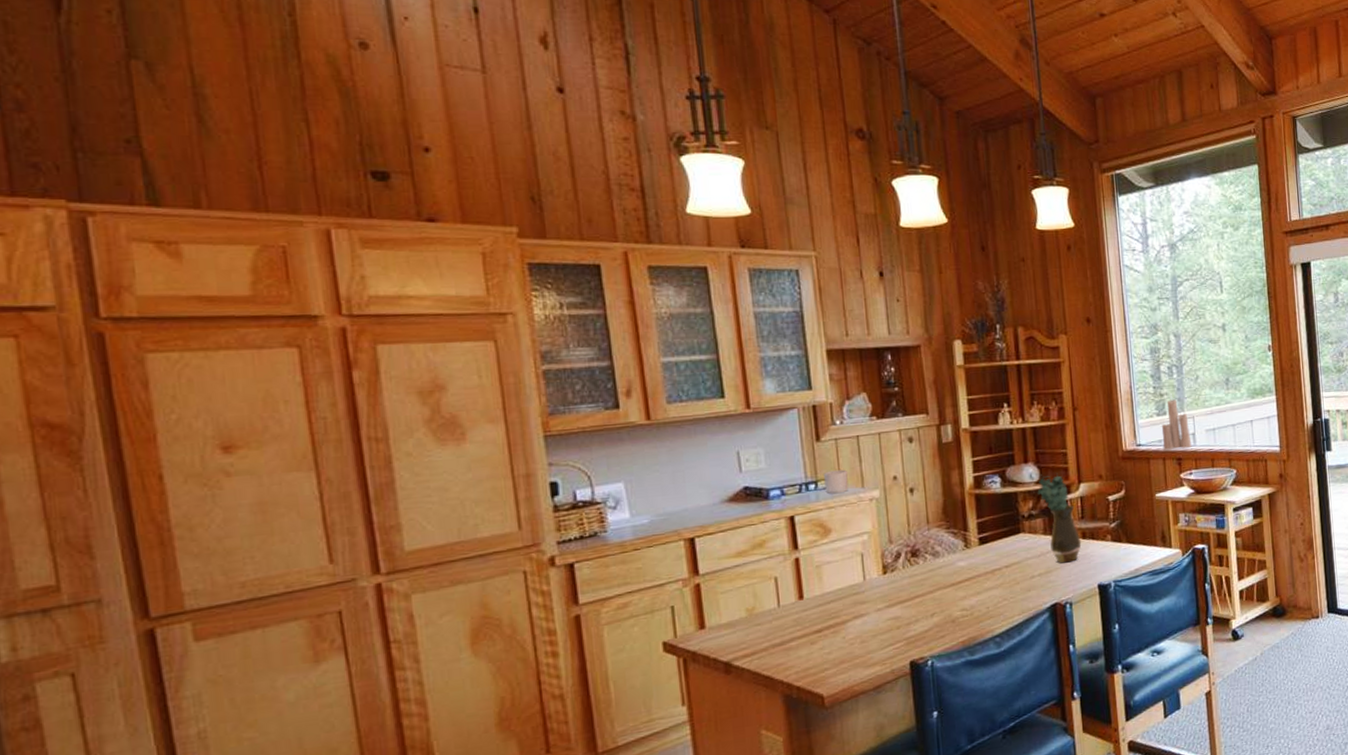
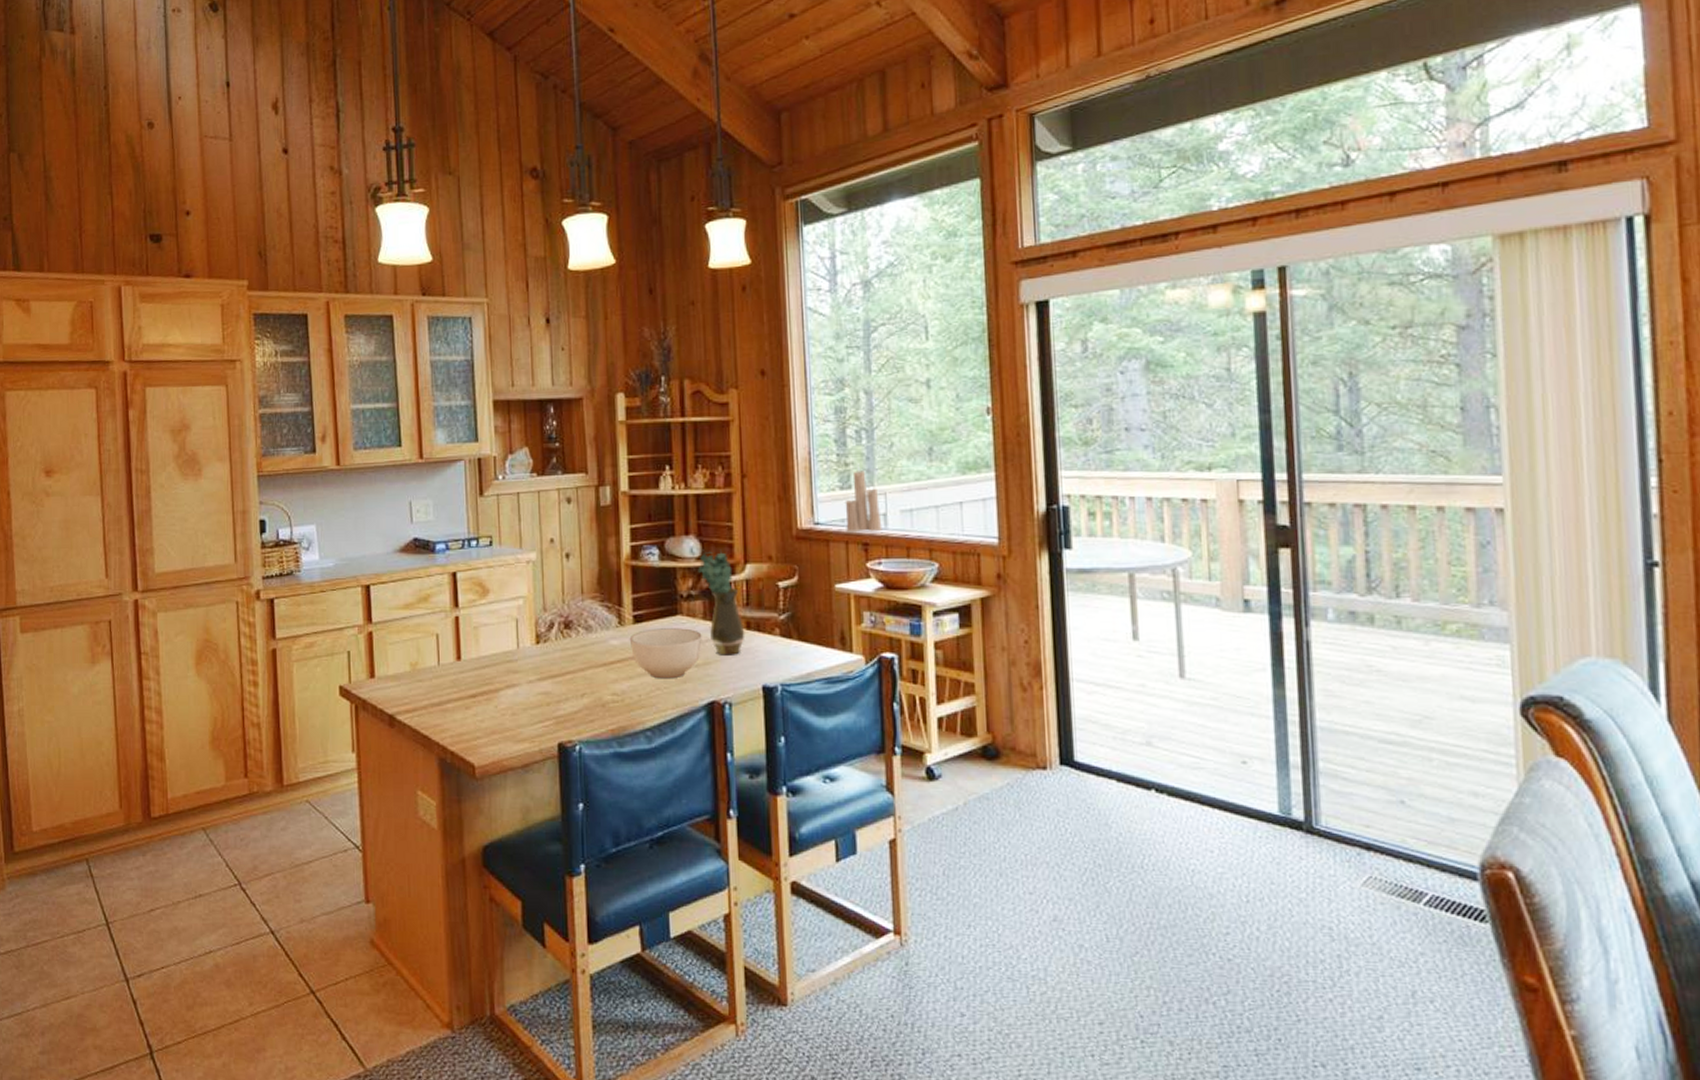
mug: present [824,469,849,495] -> none [485,527,507,553]
bowl: none [976,544,1043,591] -> present [629,628,702,679]

